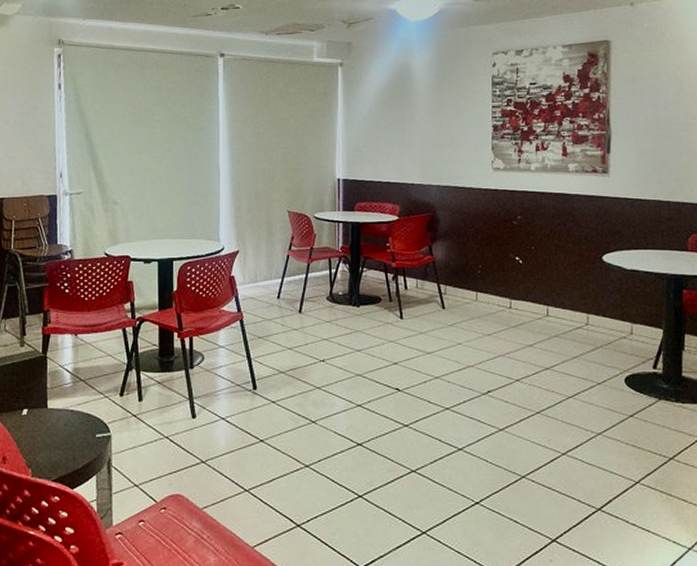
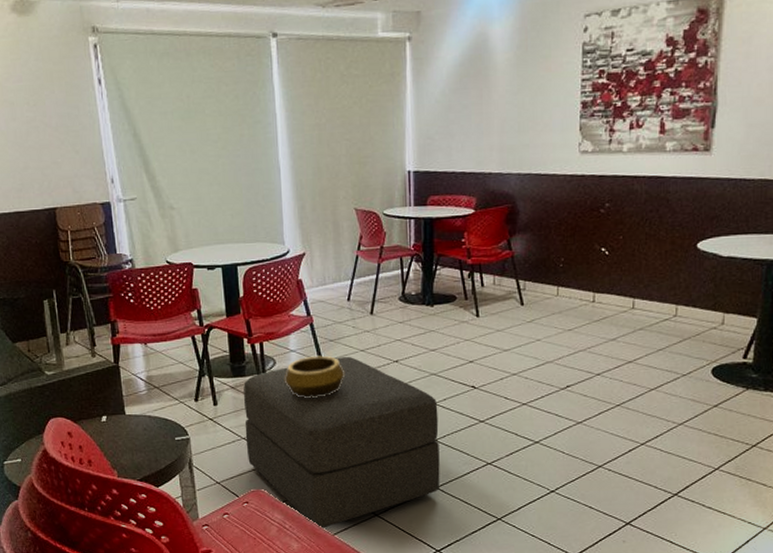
ottoman: none [168,354,364,540] -> present [243,356,440,528]
decorative bowl: none [211,352,273,396] -> present [284,355,346,398]

